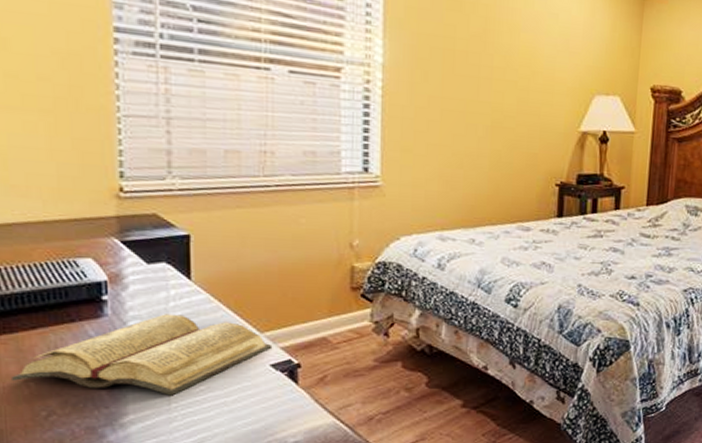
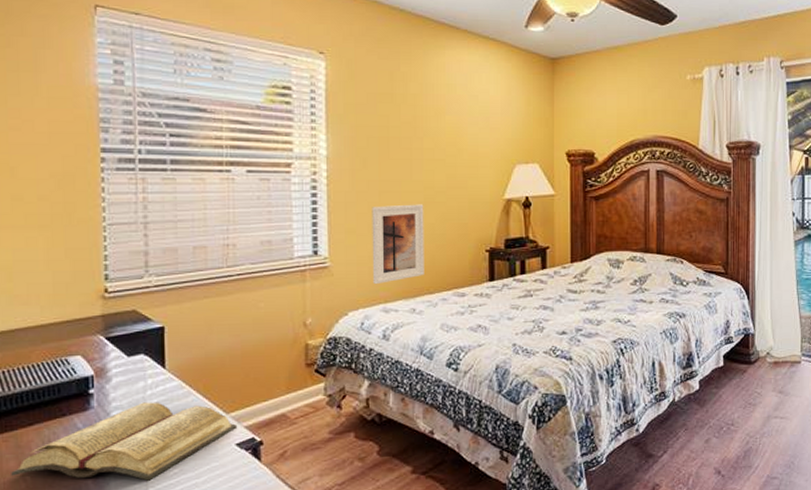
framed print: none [429,125,490,210] -> present [372,204,424,285]

